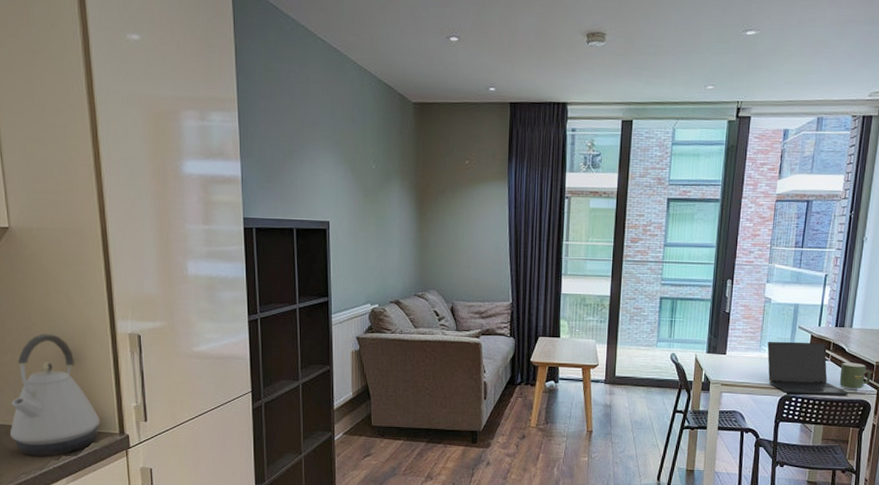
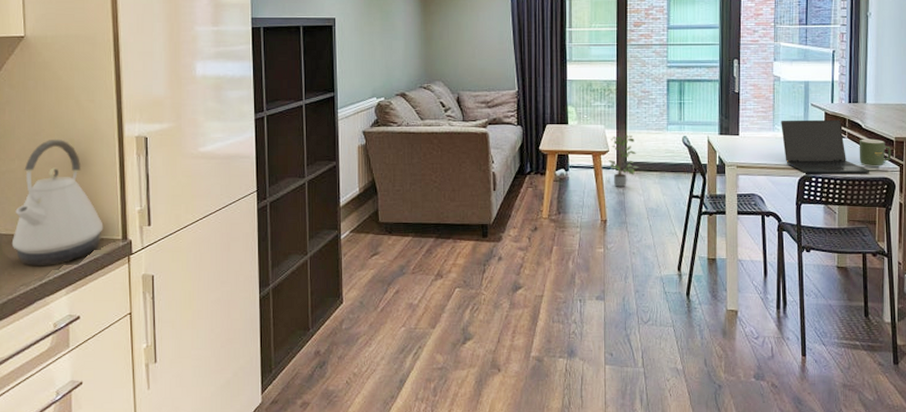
potted plant: none [597,349,627,400] -> present [608,134,640,187]

